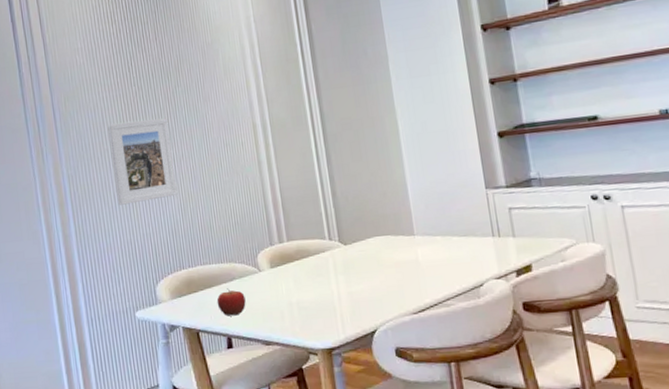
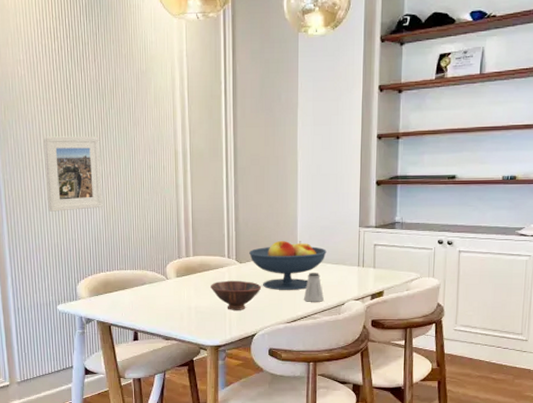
fruit: present [216,288,246,316] -> none [128,291,153,314]
bowl: none [313,265,376,303] -> present [211,280,262,310]
fruit bowl: none [354,212,450,274] -> present [249,241,327,290]
saltshaker: none [429,248,456,286] -> present [304,273,324,302]

